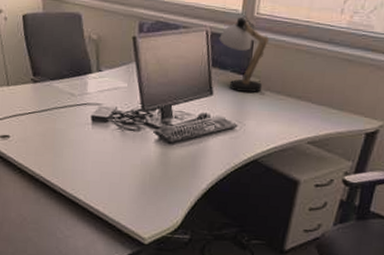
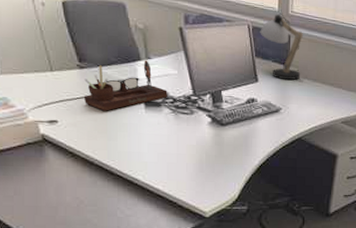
desk organizer: none [34,72,116,127] -> present [83,60,168,111]

